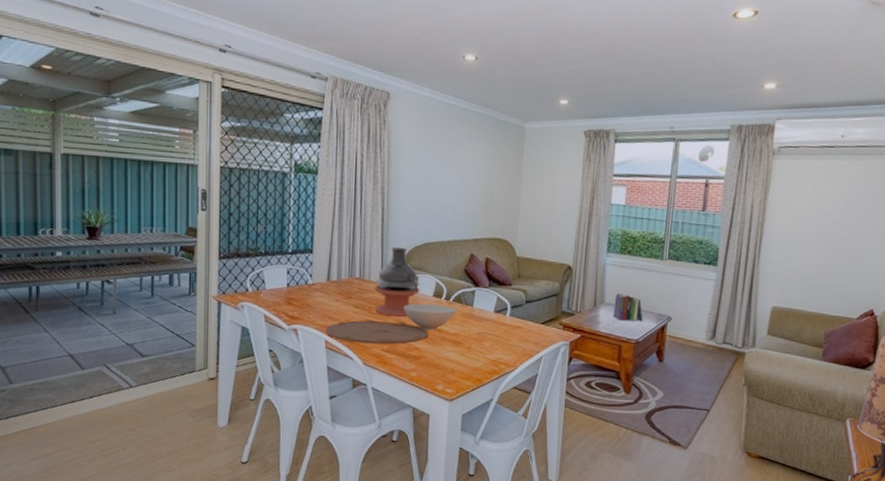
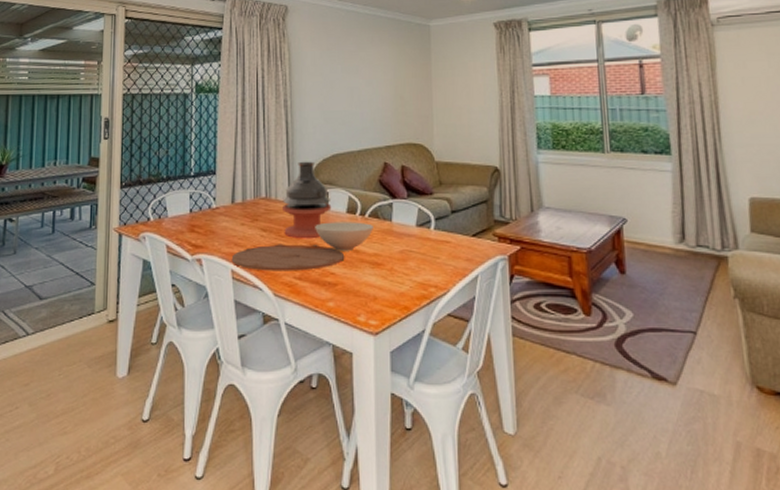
books: present [613,292,643,322] -> none [554,194,592,226]

